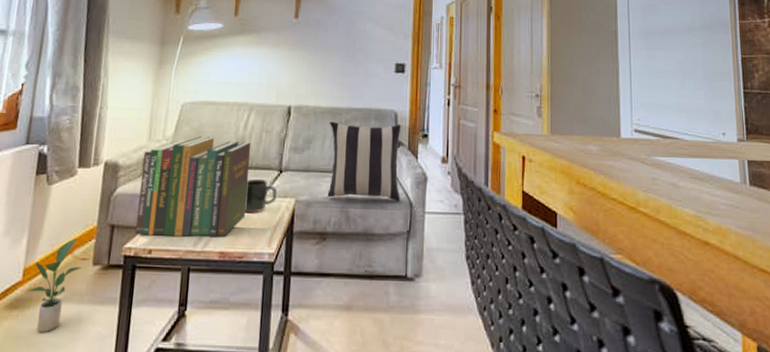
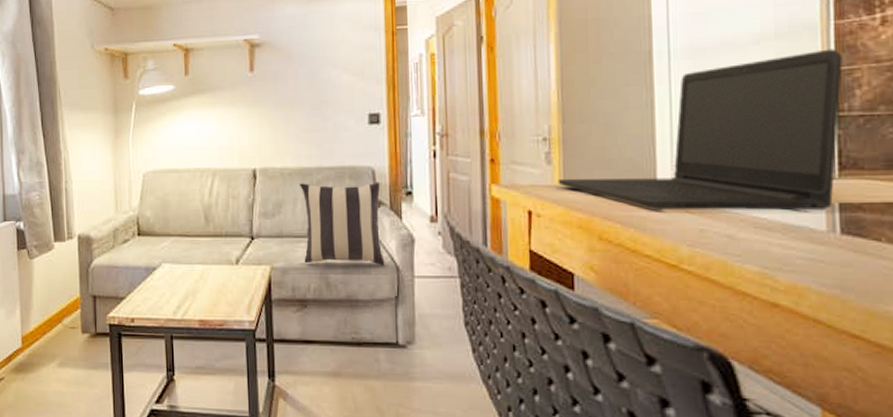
potted plant: present [27,238,82,333] -> none [28,308,72,394]
books: present [135,137,251,238] -> none [113,206,221,306]
mug: present [245,178,277,213] -> none [219,246,250,282]
laptop: none [546,41,746,166] -> present [558,48,843,211]

